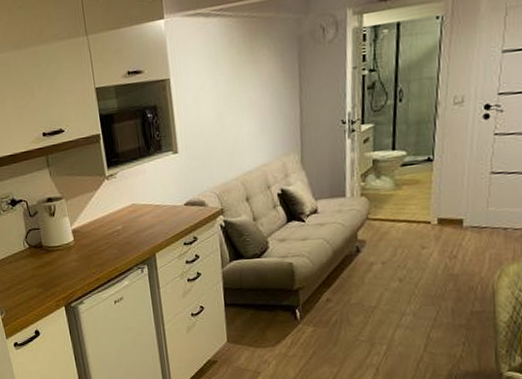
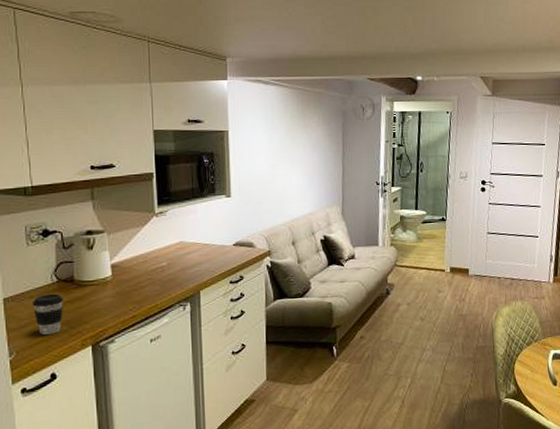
coffee cup: none [12,258,38,296] -> present [33,293,63,335]

